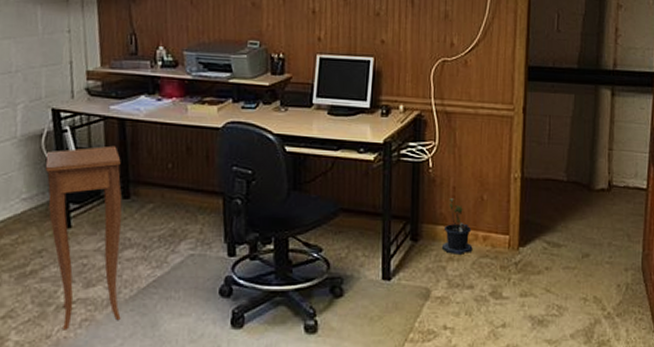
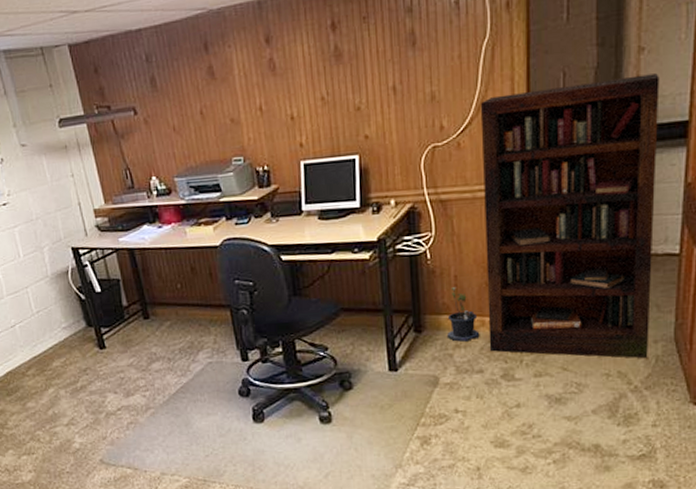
side table: present [45,145,122,330] -> none [74,273,159,432]
bookcase: none [480,24,633,286] -> present [480,73,660,359]

